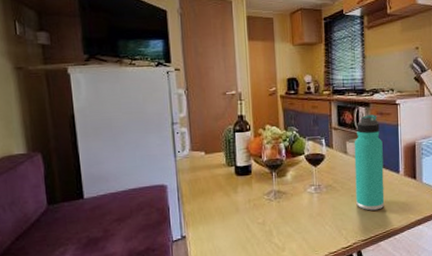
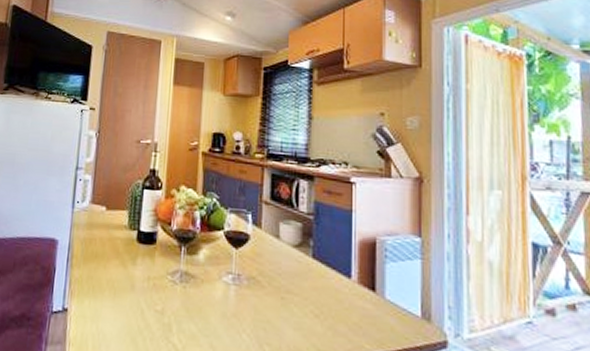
thermos bottle: present [354,114,385,211] -> none [287,191,329,327]

